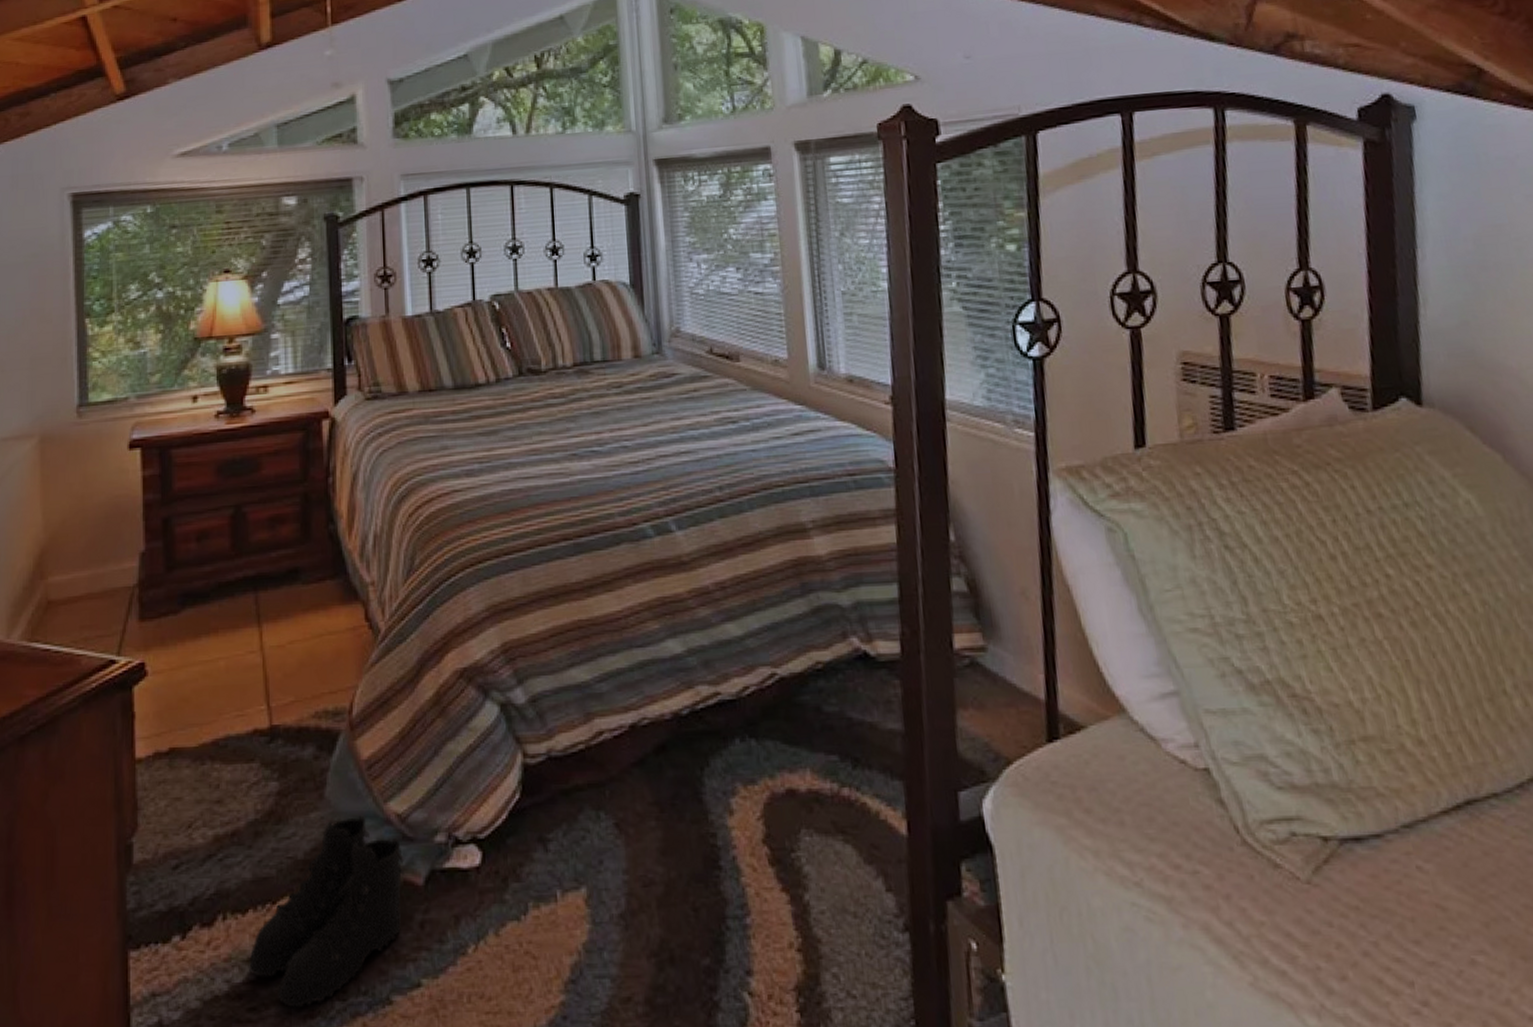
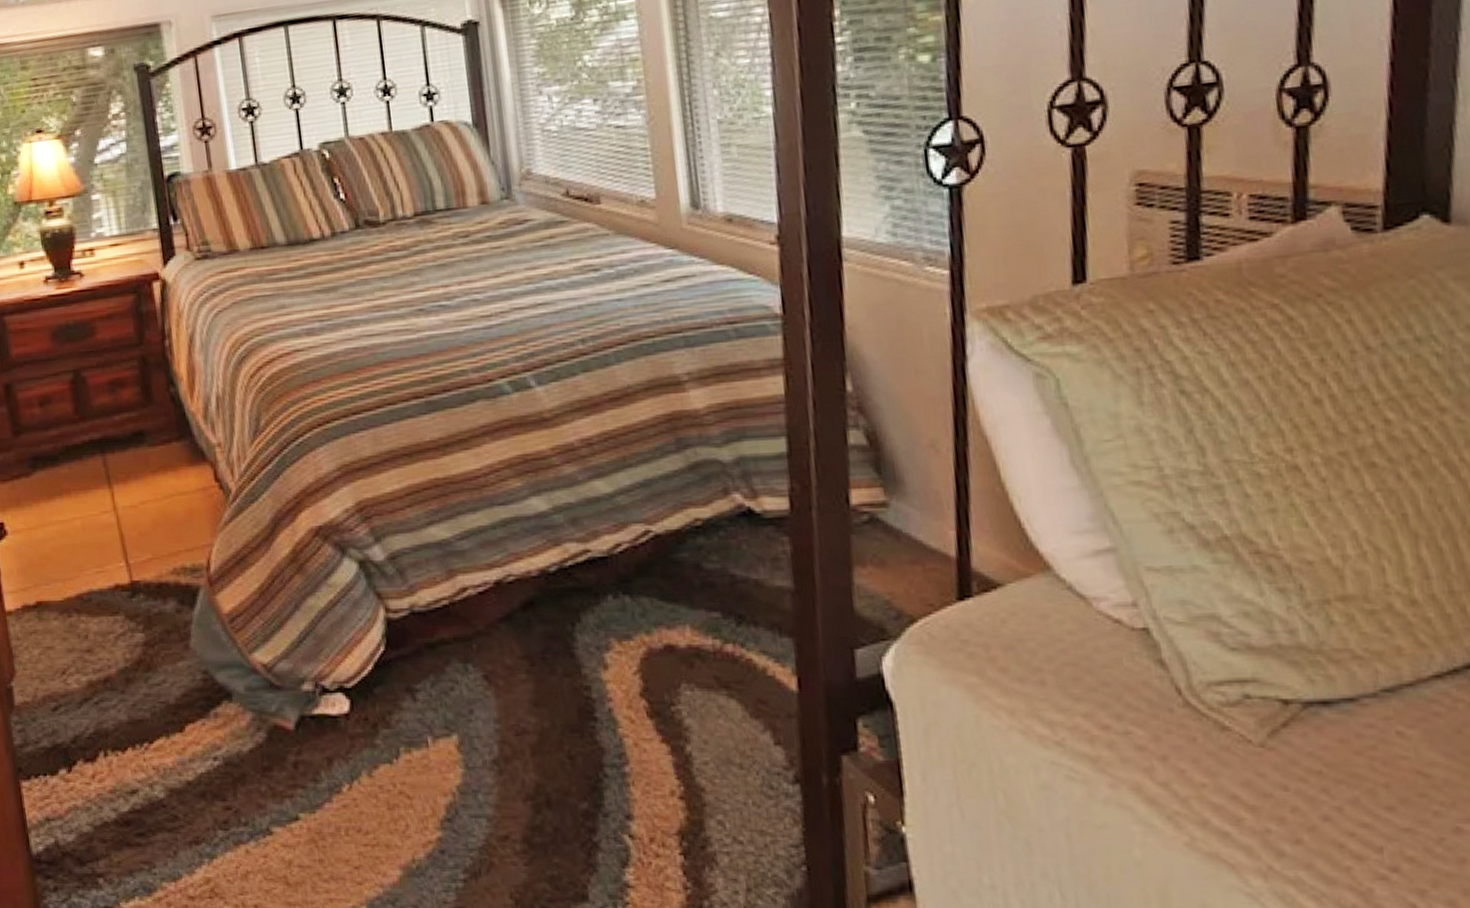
boots: present [248,815,406,1008] -> none [132,665,276,835]

